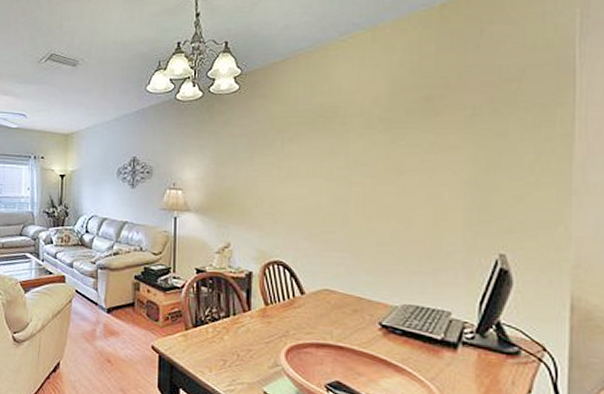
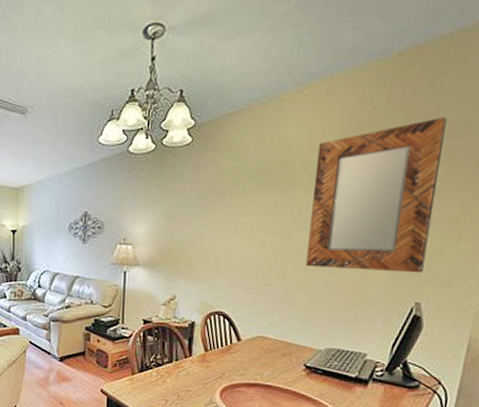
home mirror: none [369,61,504,222] -> present [306,116,447,273]

